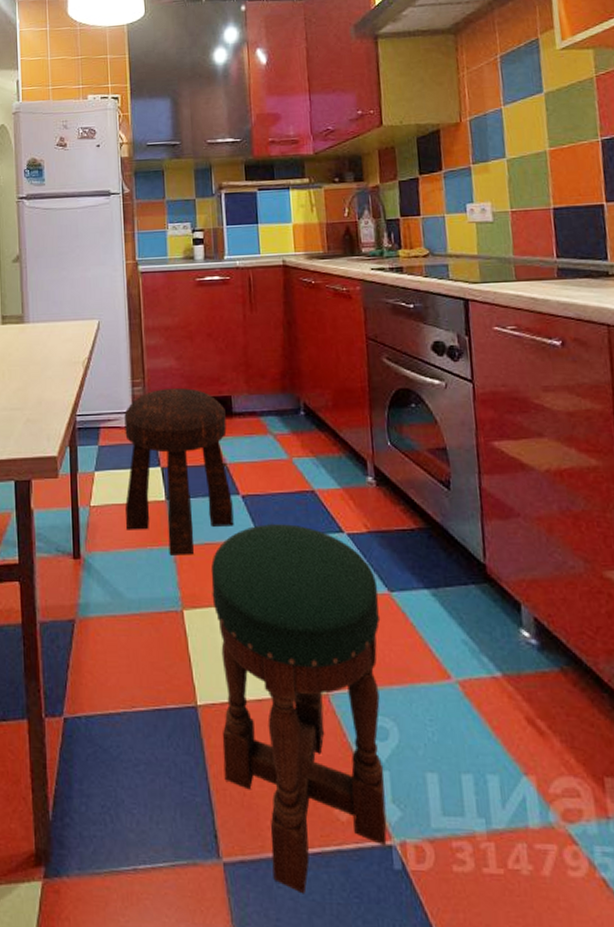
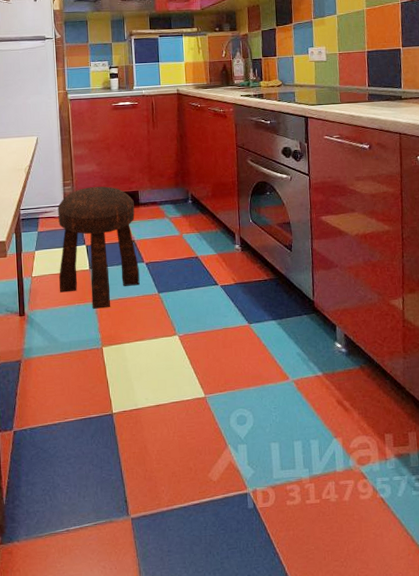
stool: present [211,524,387,894] -> none [123,281,244,532]

